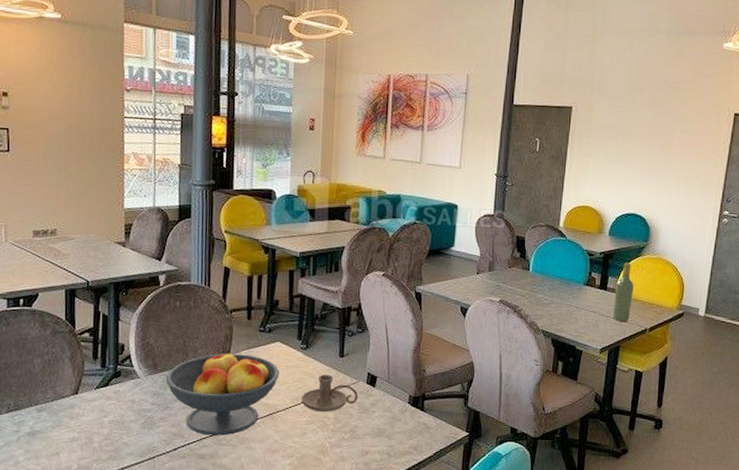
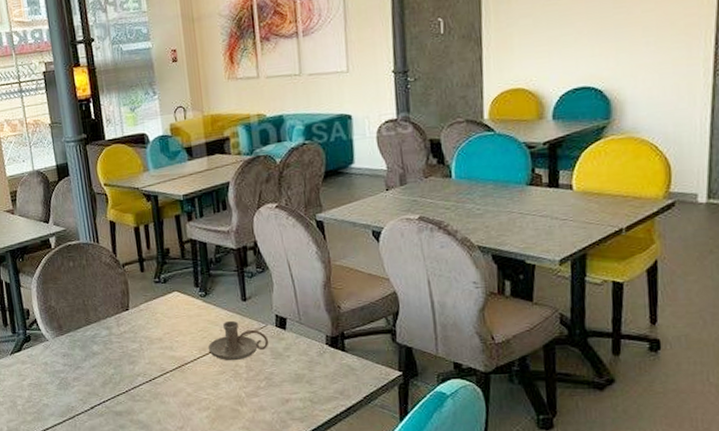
fruit bowl: present [165,352,279,436] -> none [71,308,182,392]
wine bottle: present [612,262,635,321] -> none [570,149,598,224]

